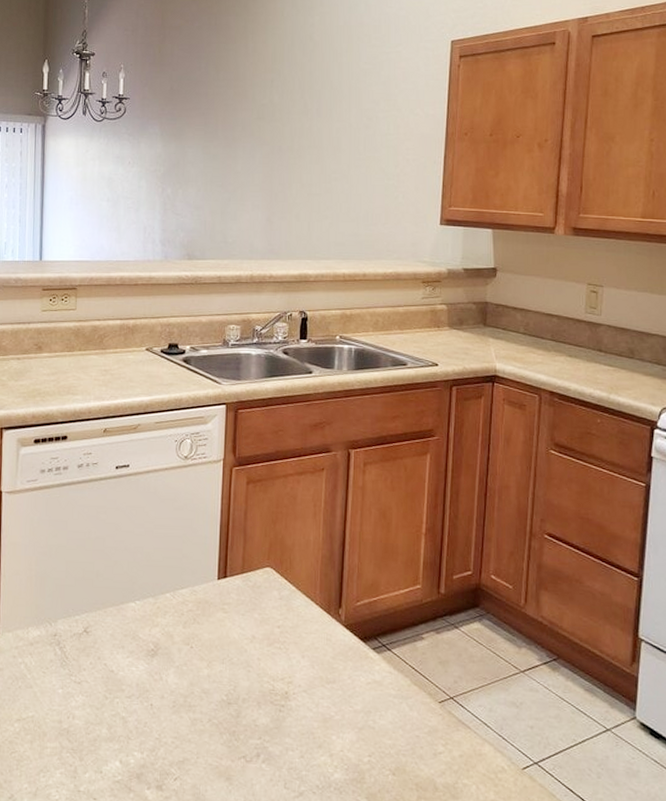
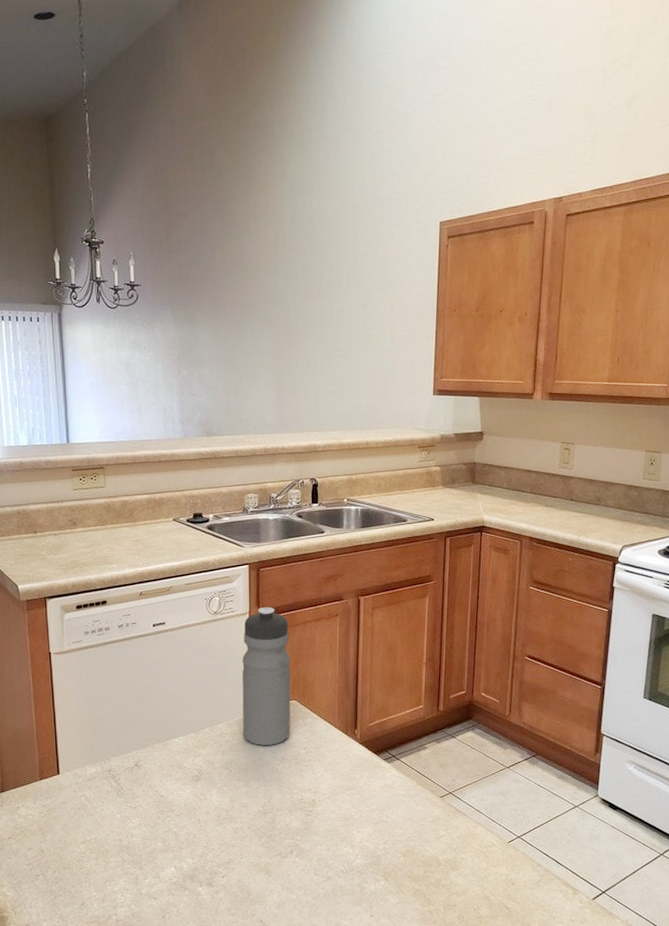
water bottle: none [208,454,268,621] -> present [242,606,291,746]

